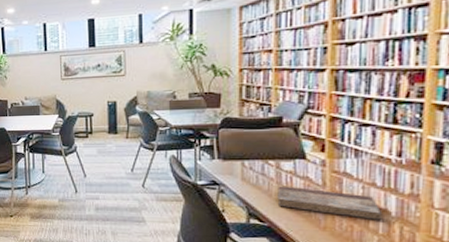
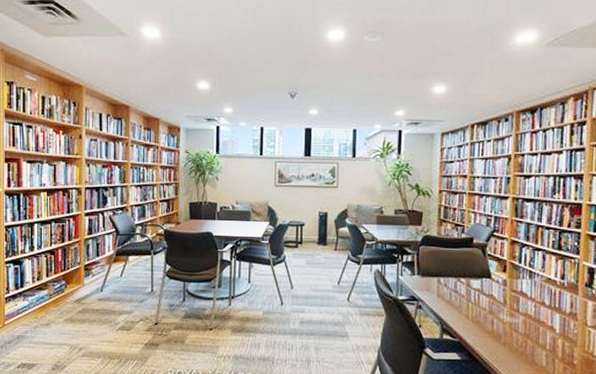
book: present [277,186,383,220] -> none [467,303,550,336]

